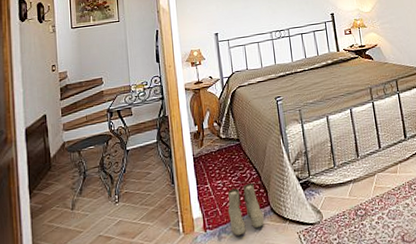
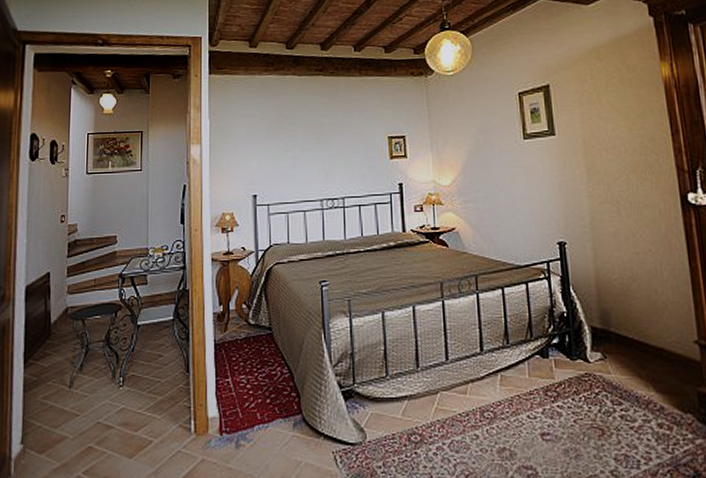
boots: present [228,183,264,236] -> none [251,384,292,446]

